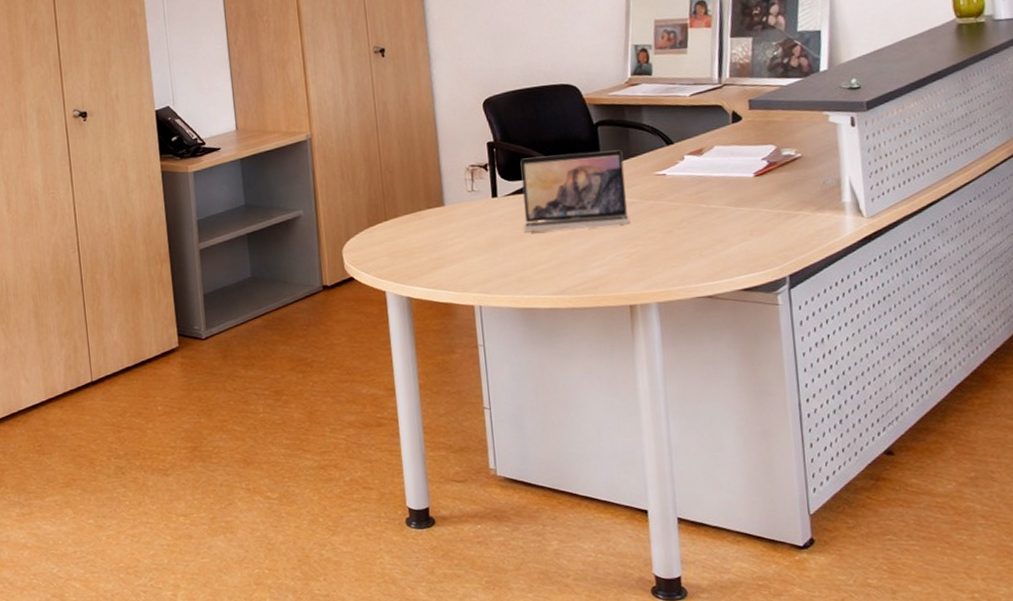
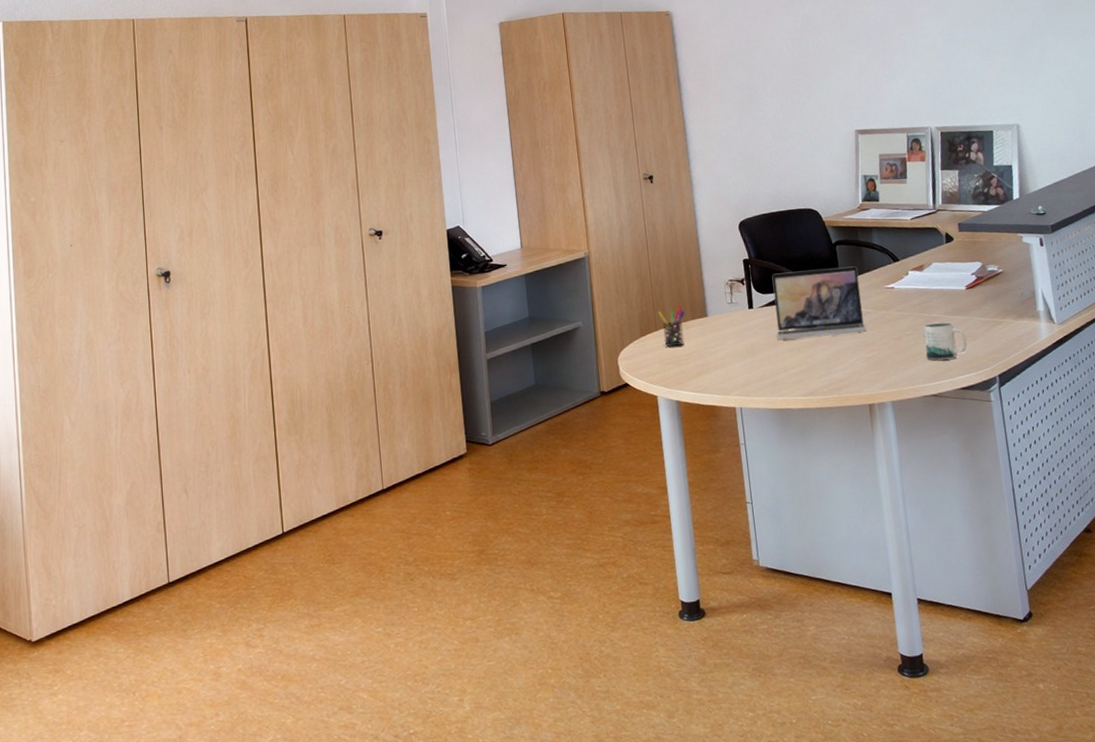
pen holder: none [388,193,419,239] -> present [658,306,685,347]
mug: none [699,214,752,258] -> present [923,322,967,361]

